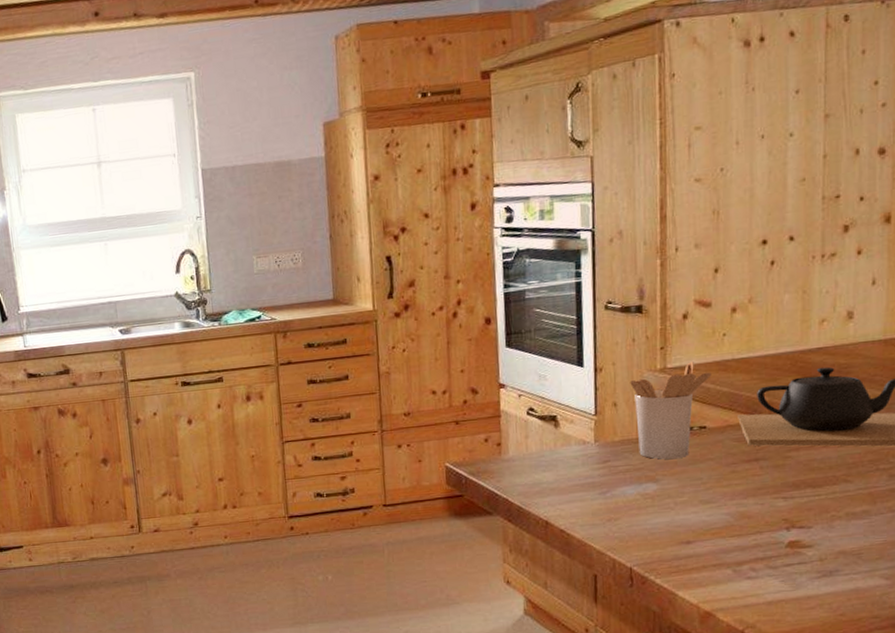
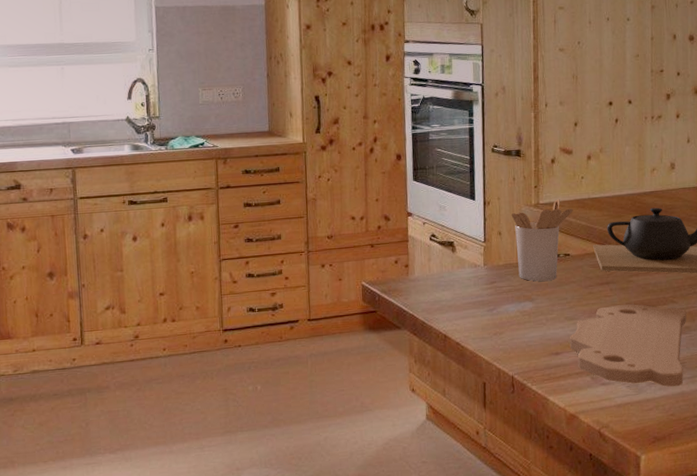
cutting board: none [704,484,865,582] -> present [569,304,687,387]

